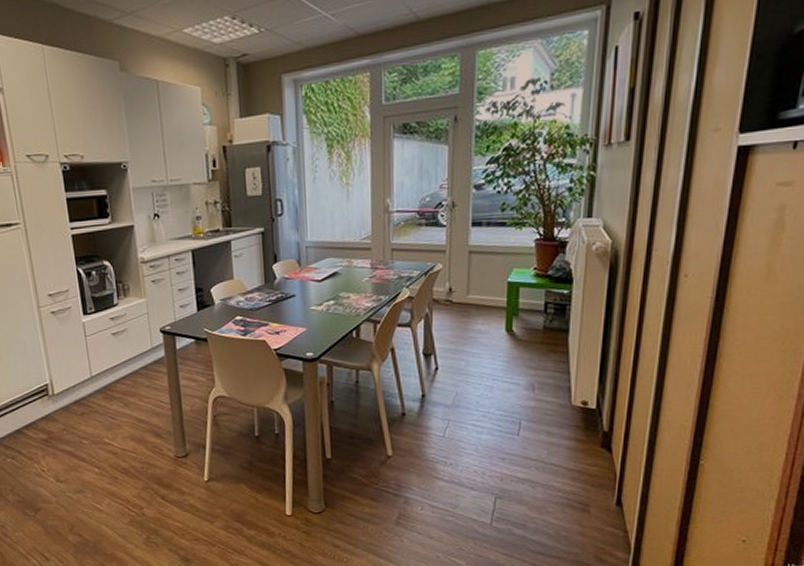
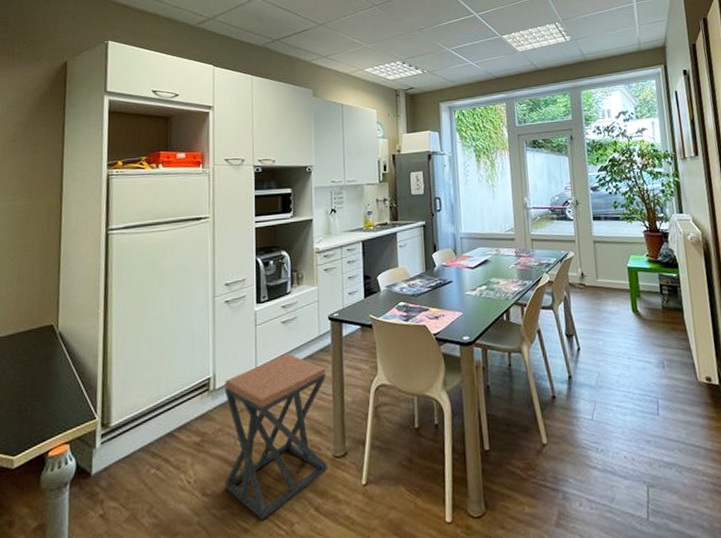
stool: none [62,363,171,503] -> present [224,353,328,520]

